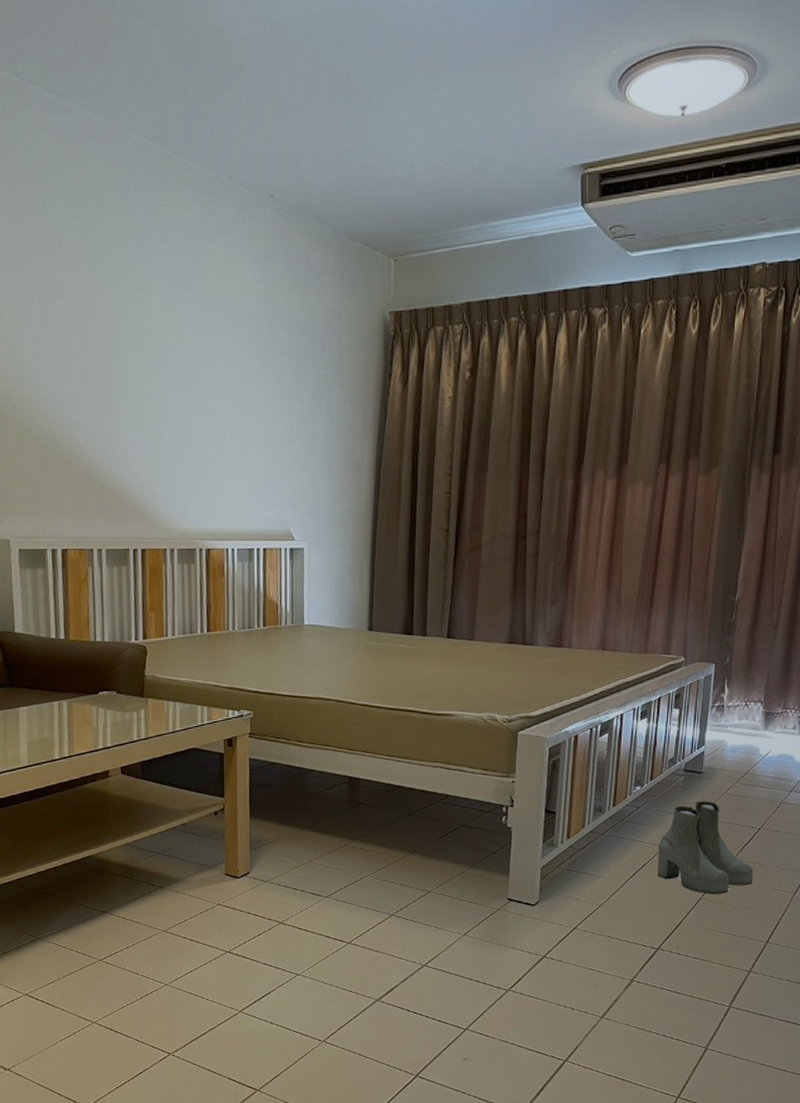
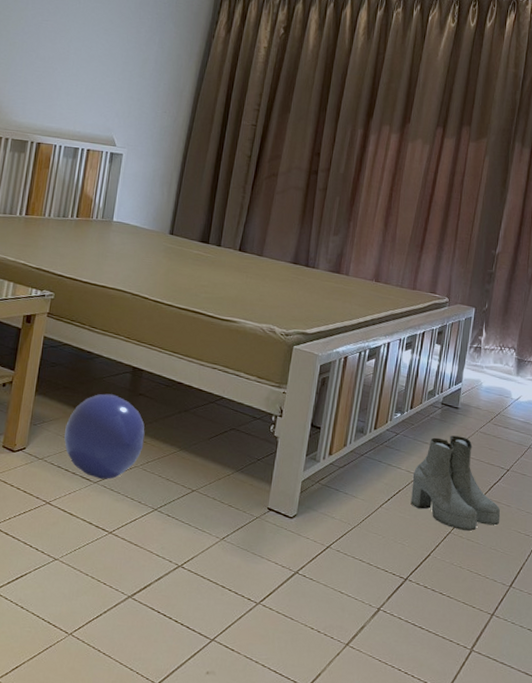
ball: none [287,807,371,893] -> present [64,393,145,480]

